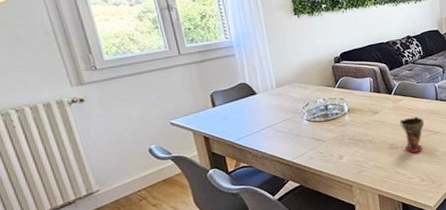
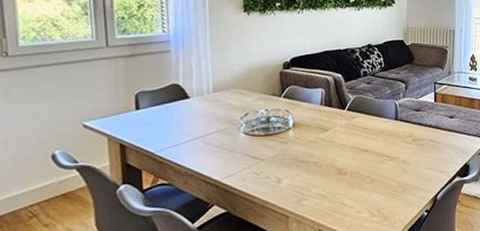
cup: present [399,116,424,153] -> none [351,138,380,181]

